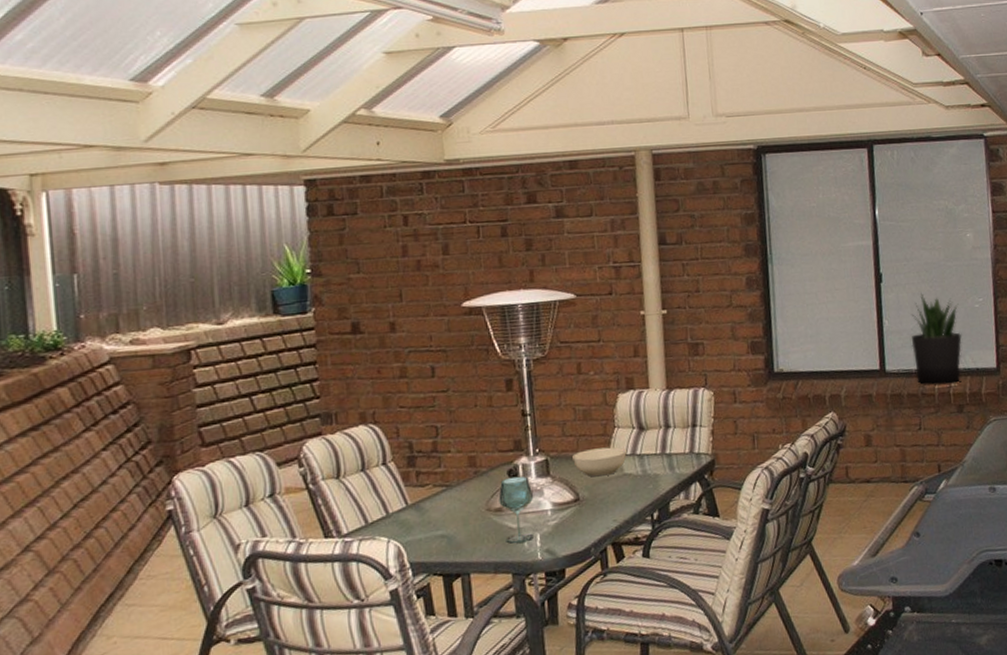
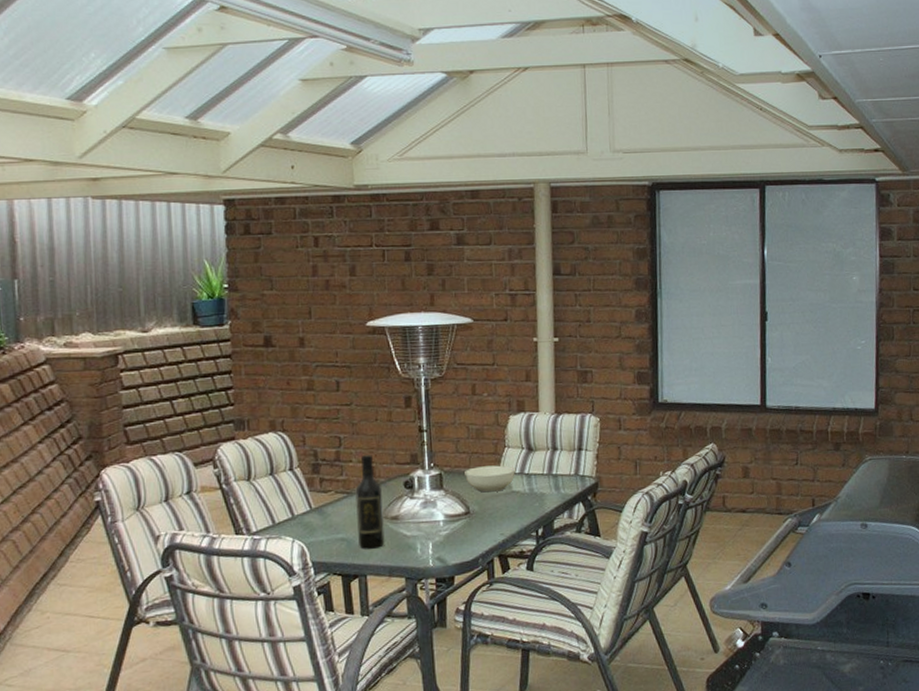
wine bottle: none [455,443,489,545] -> present [355,455,385,549]
wine glass: present [498,476,534,543] -> none [395,487,428,550]
planter: present [911,292,962,387] -> none [793,332,842,424]

